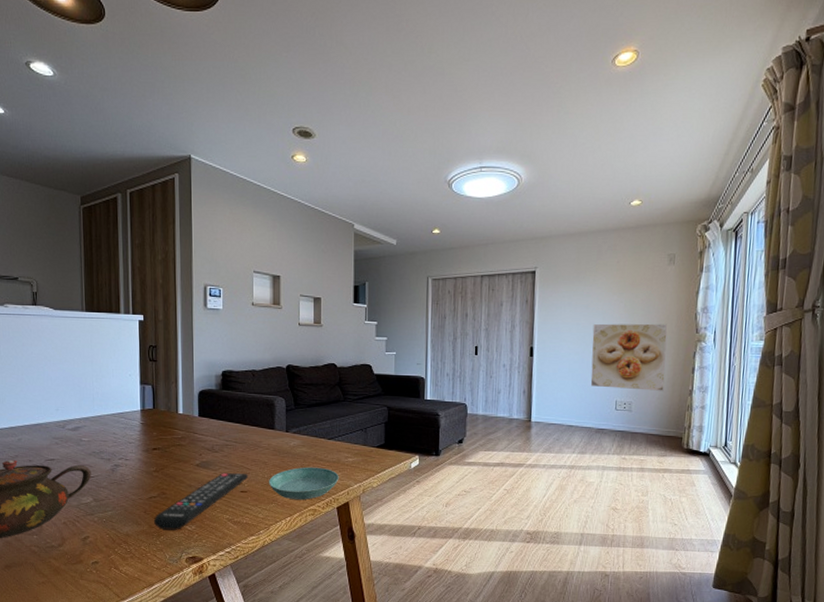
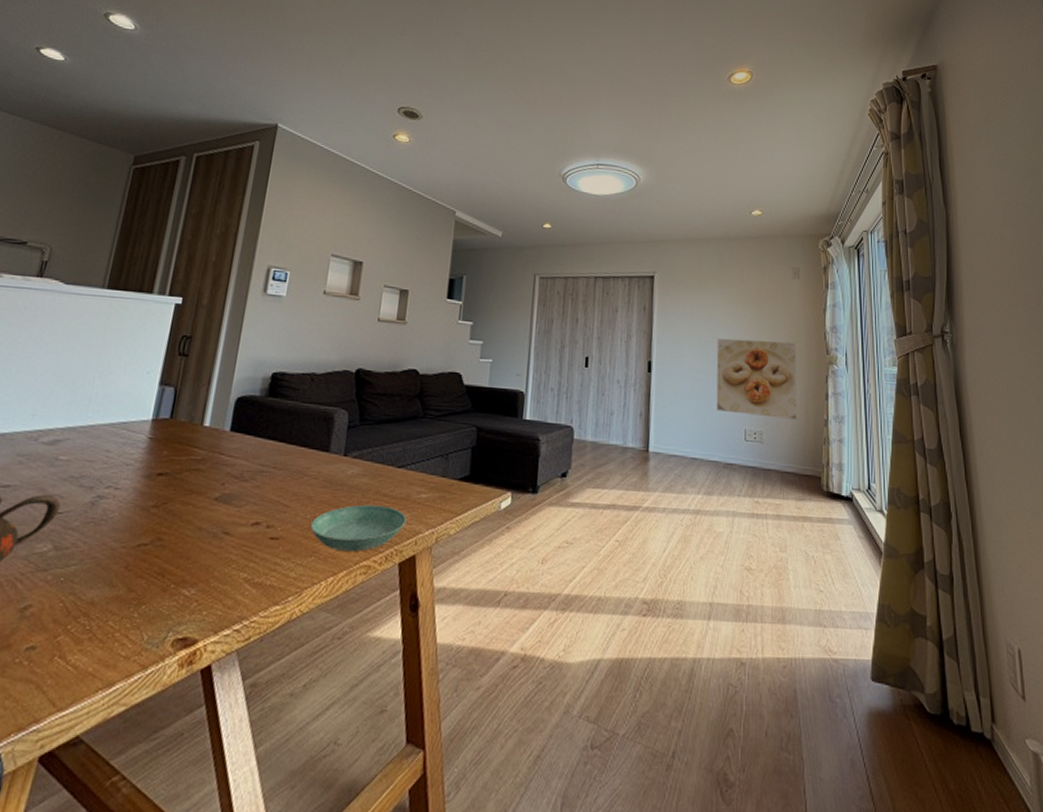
remote control: present [154,473,249,530] -> none [136,511,285,596]

